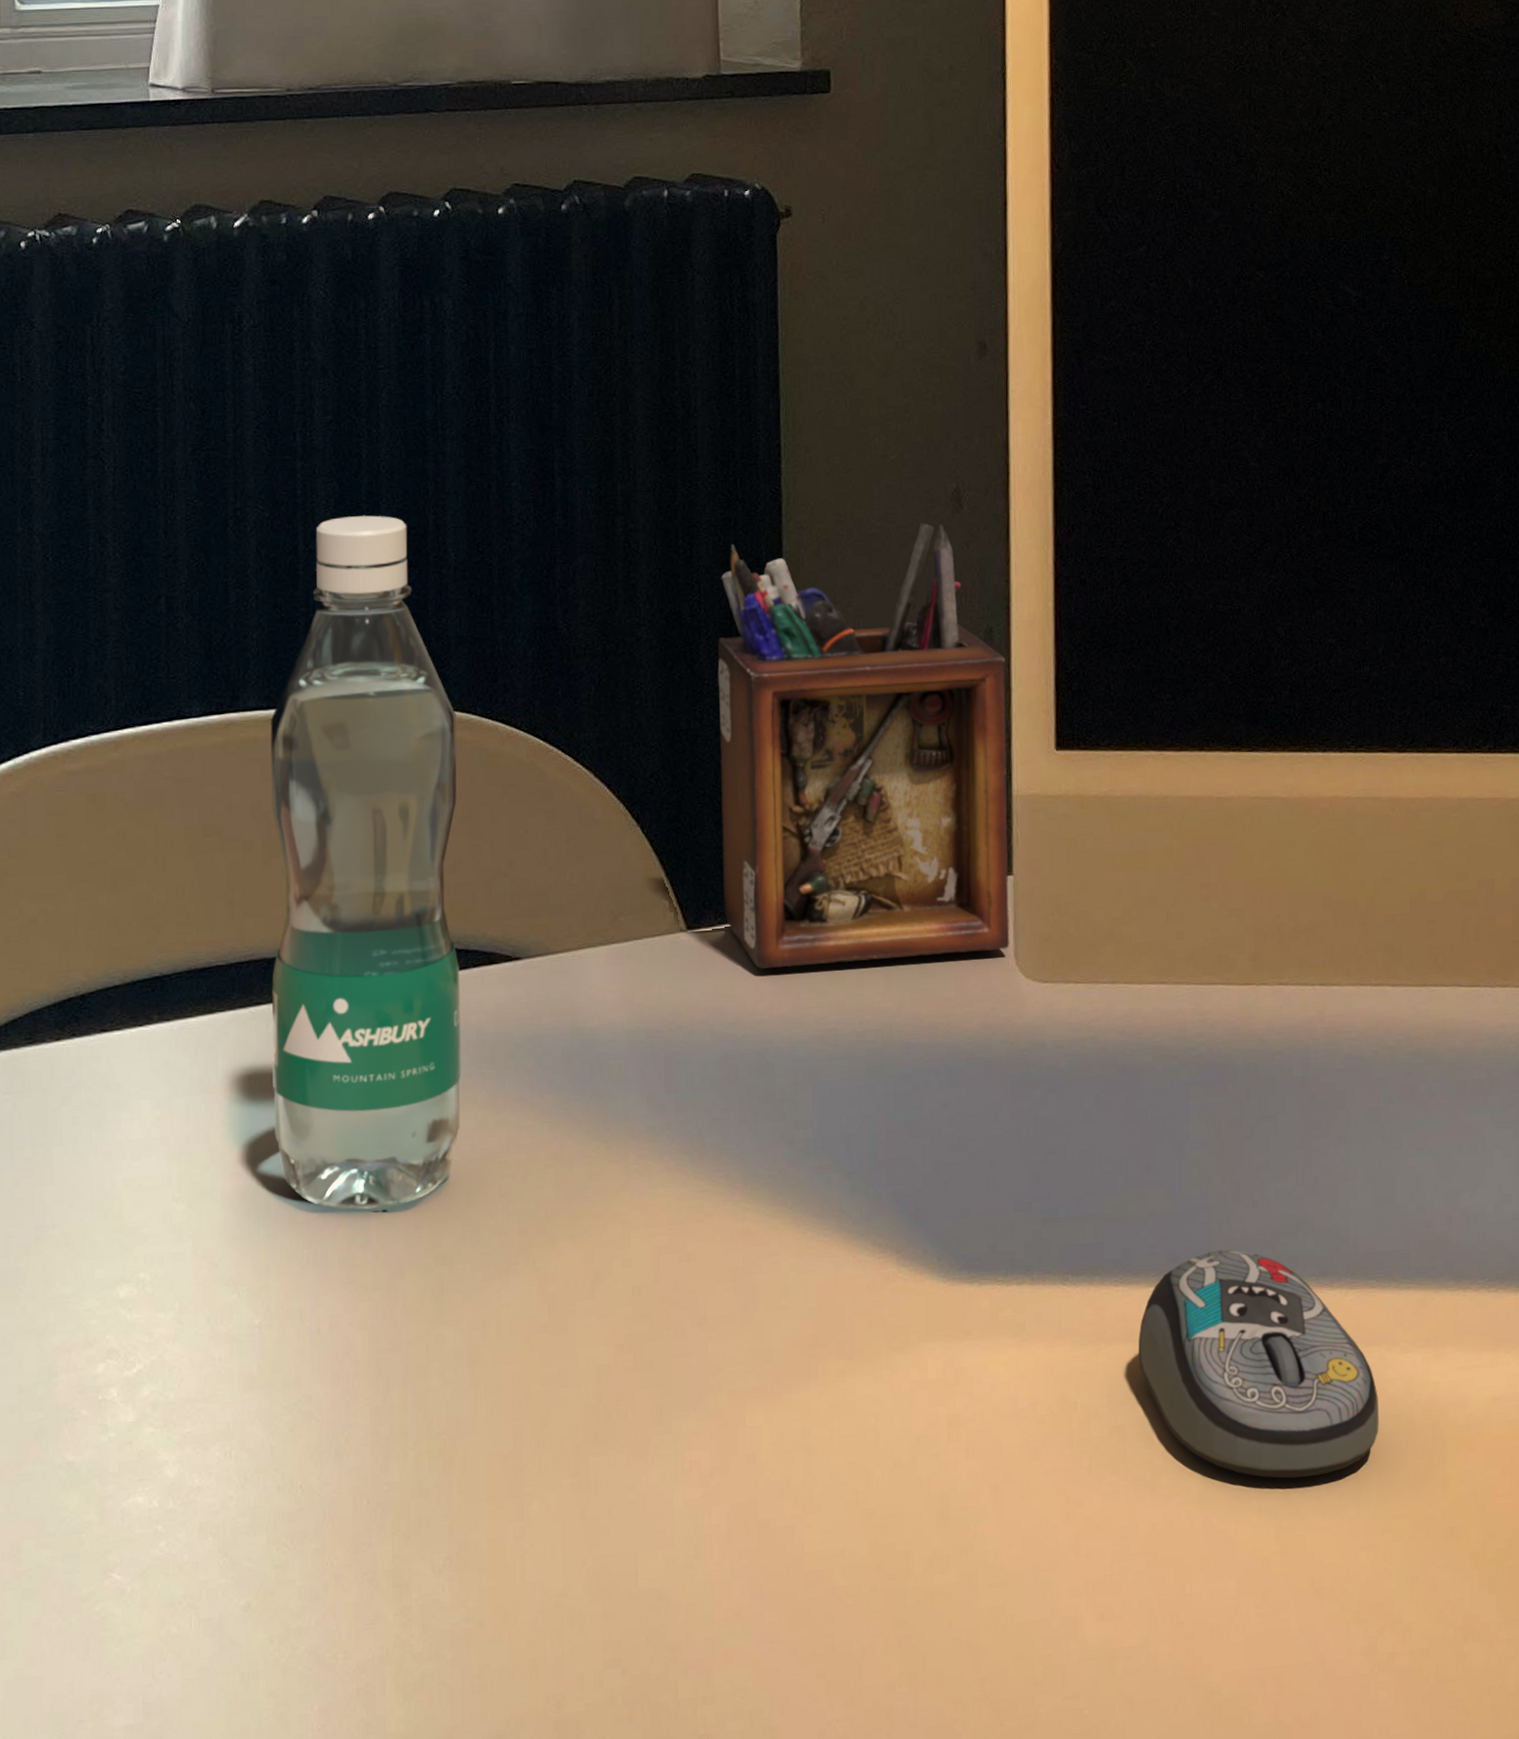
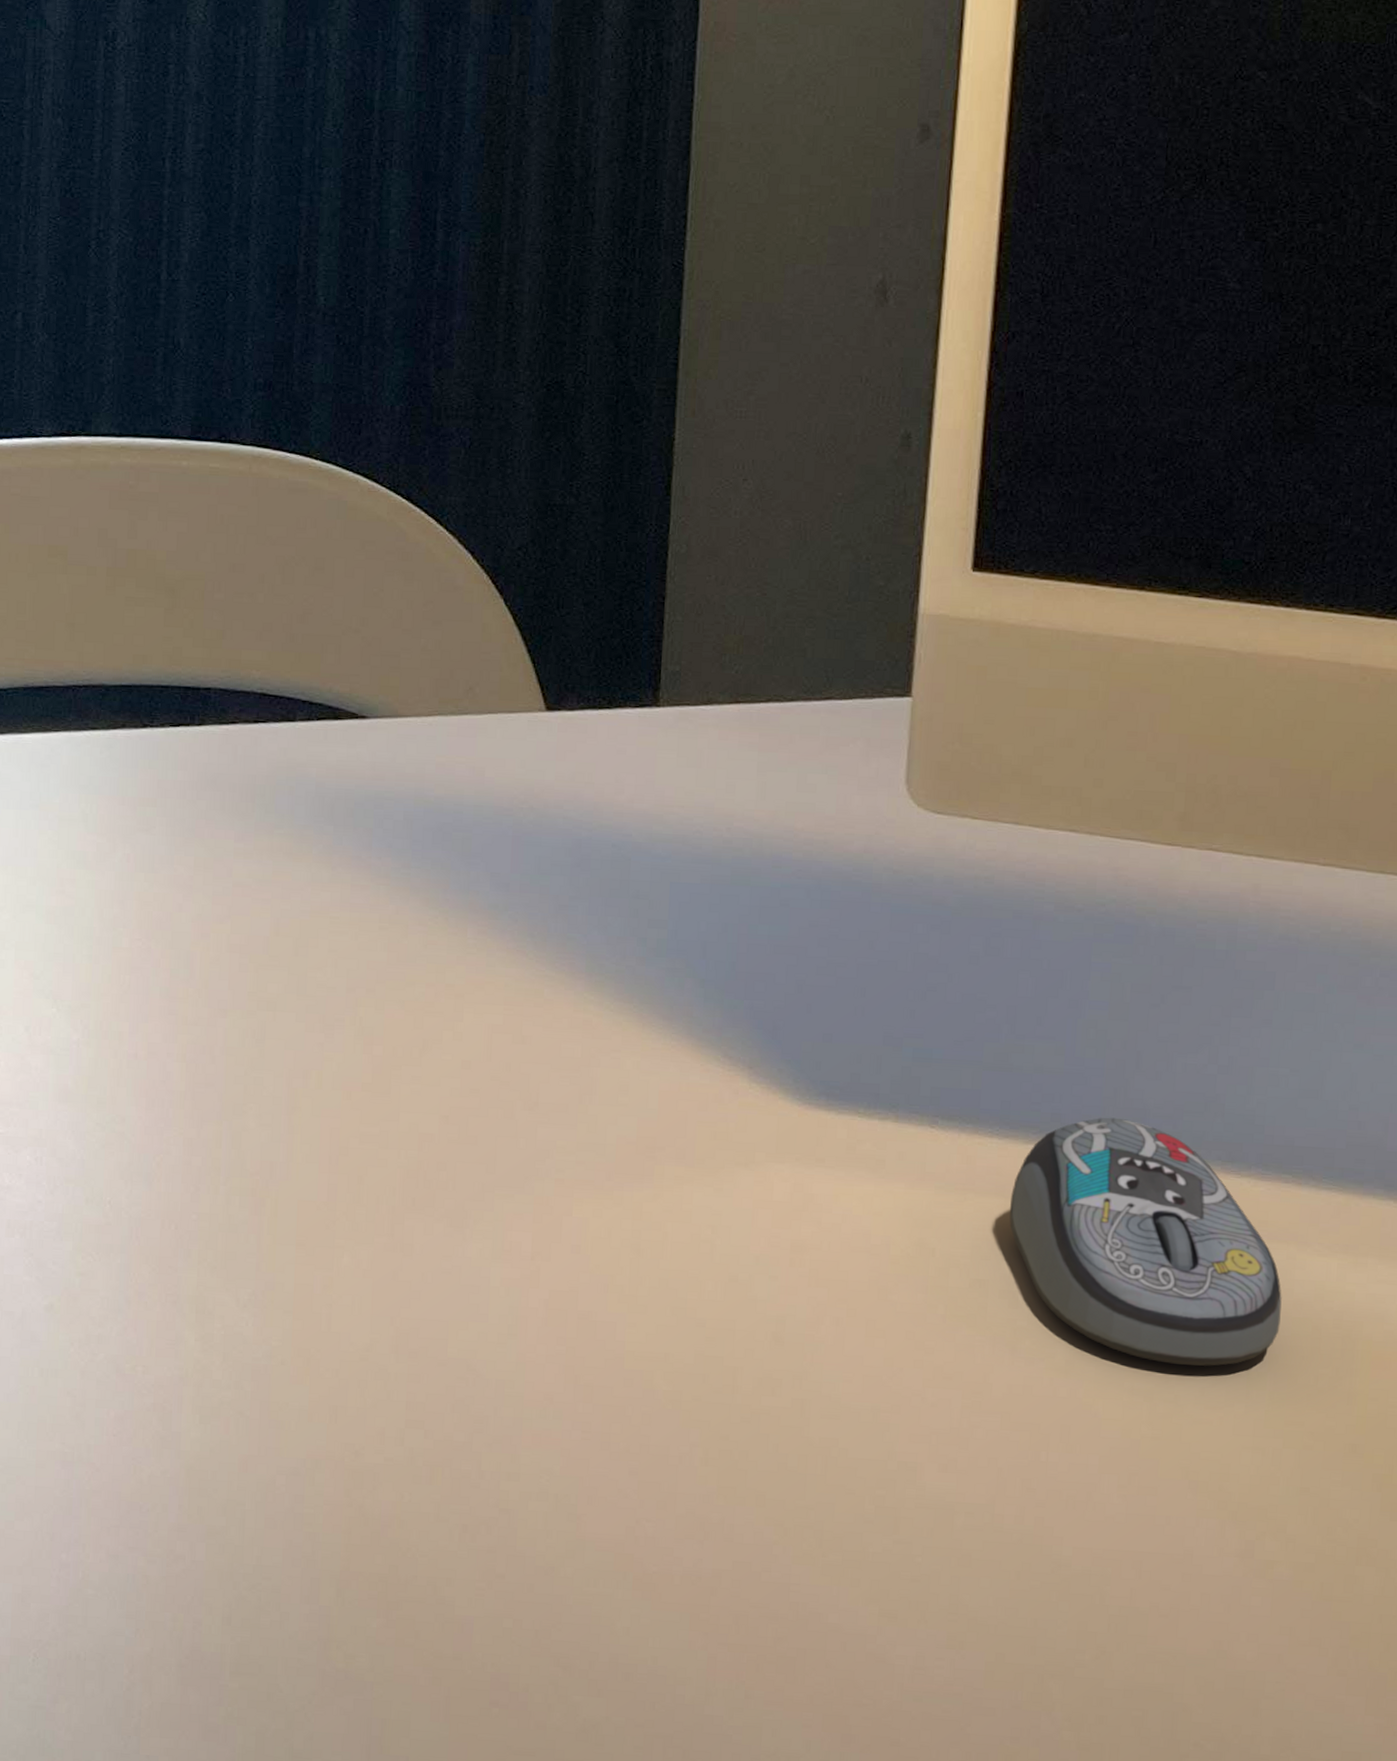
bottle: present [270,515,461,1210] -> none [103,249,315,946]
desk organizer: present [717,522,1010,969] -> none [588,313,923,773]

